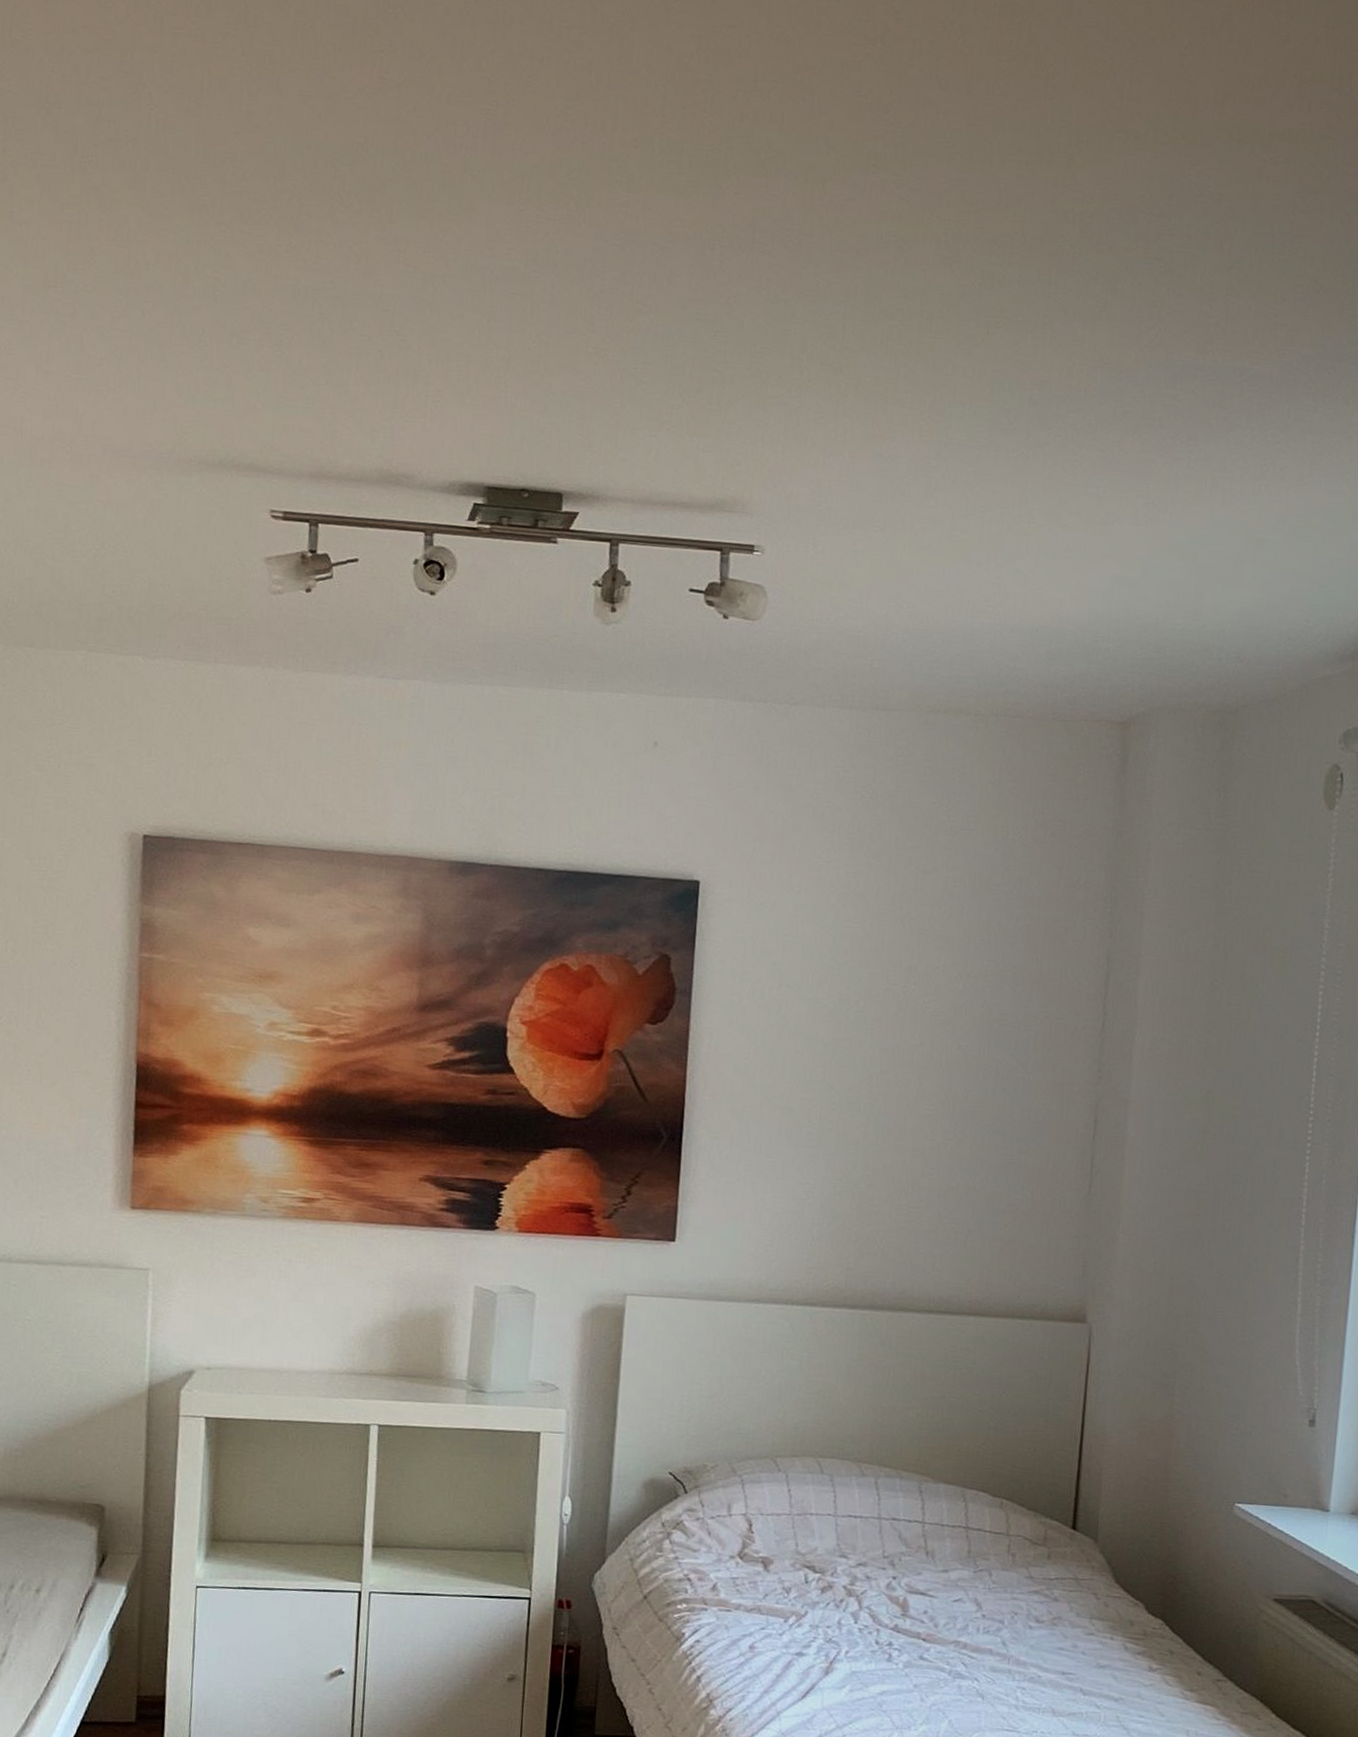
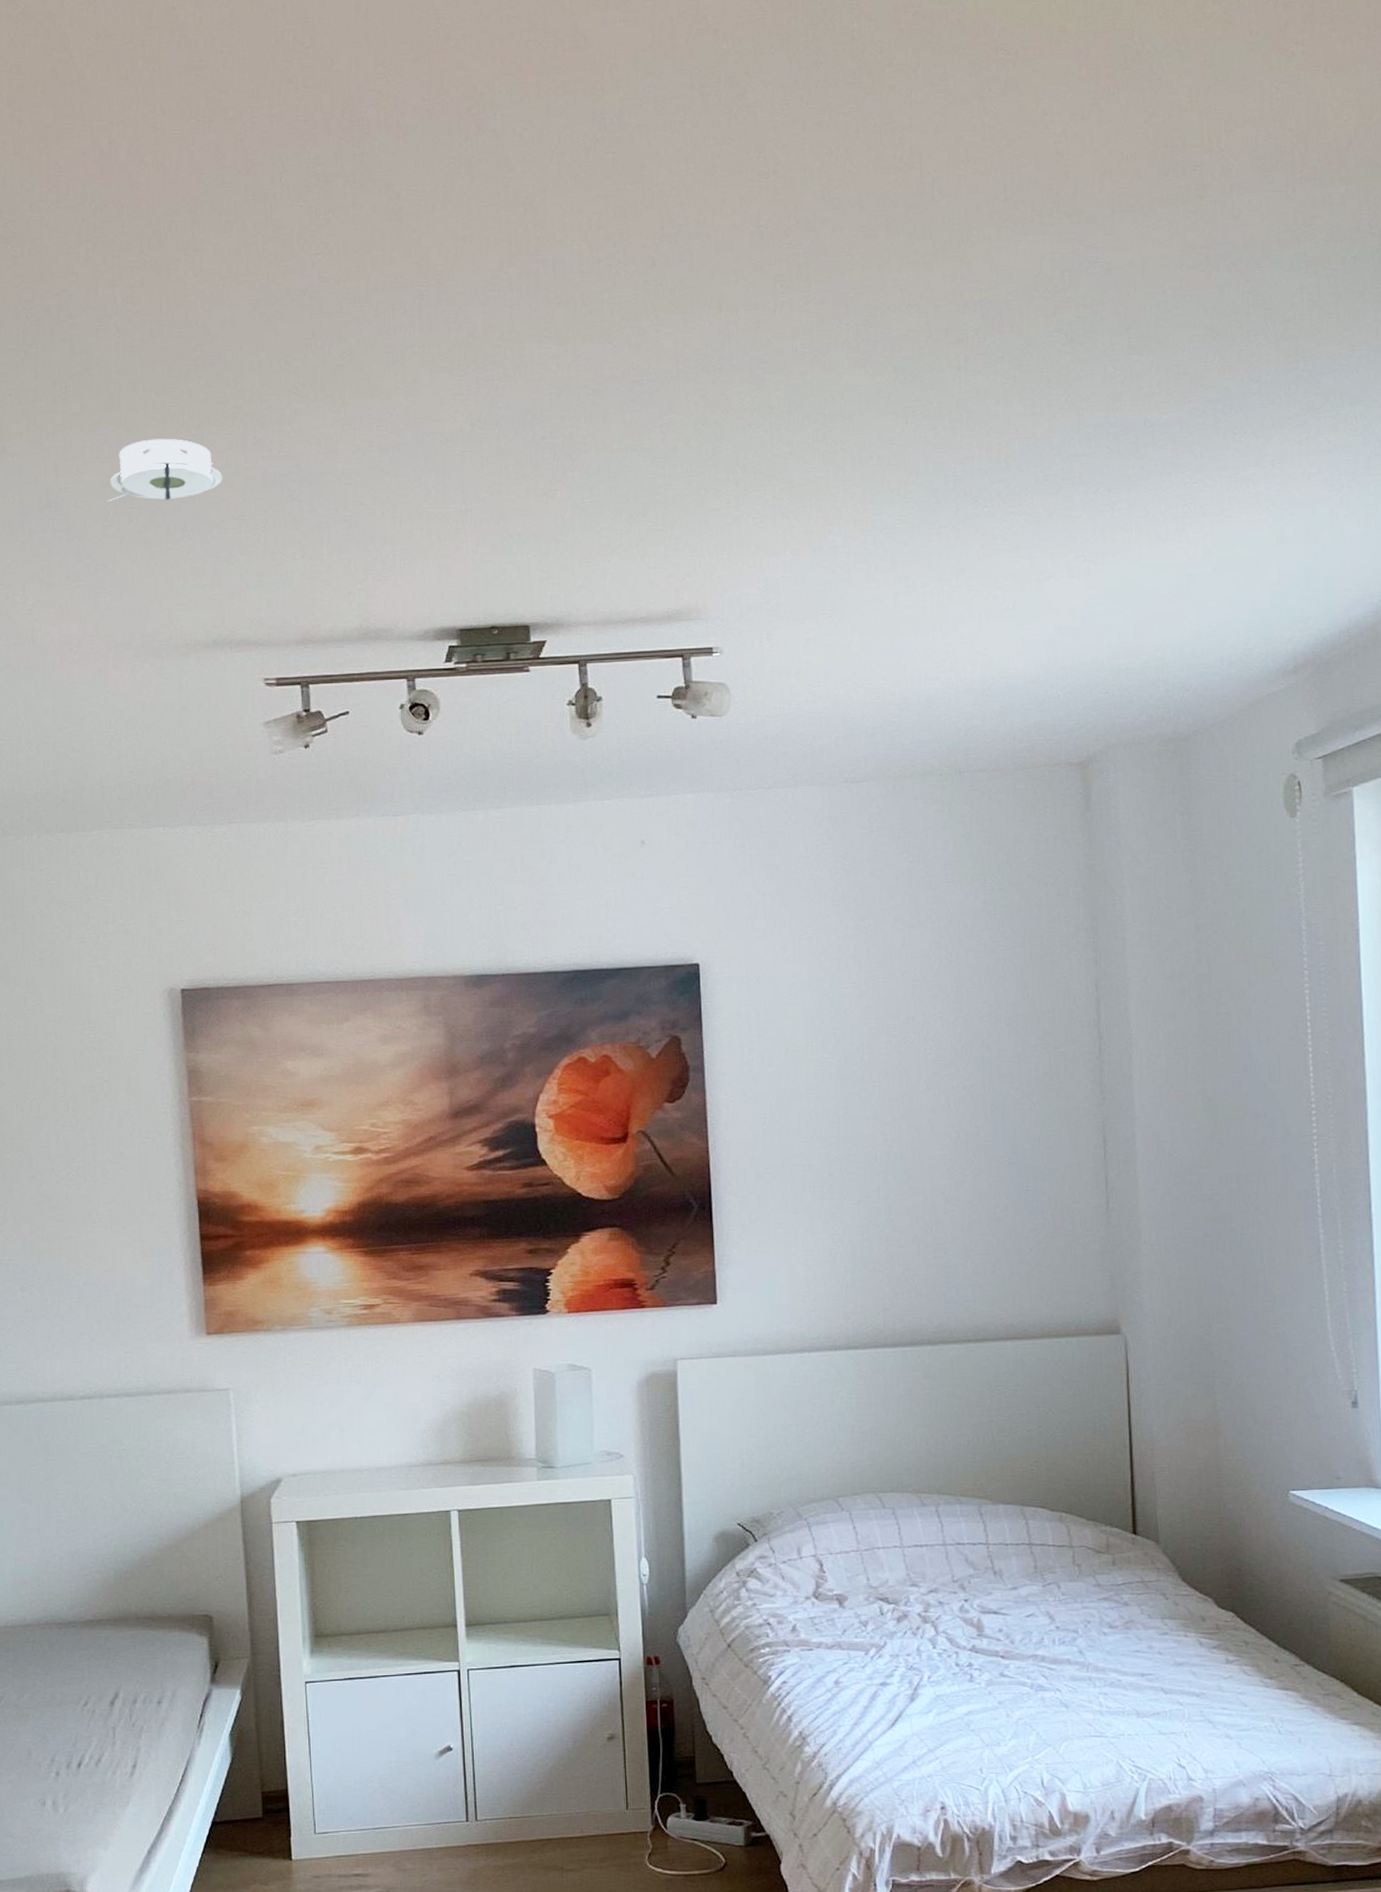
smoke detector: none [119,228,250,299] -> present [106,438,223,503]

